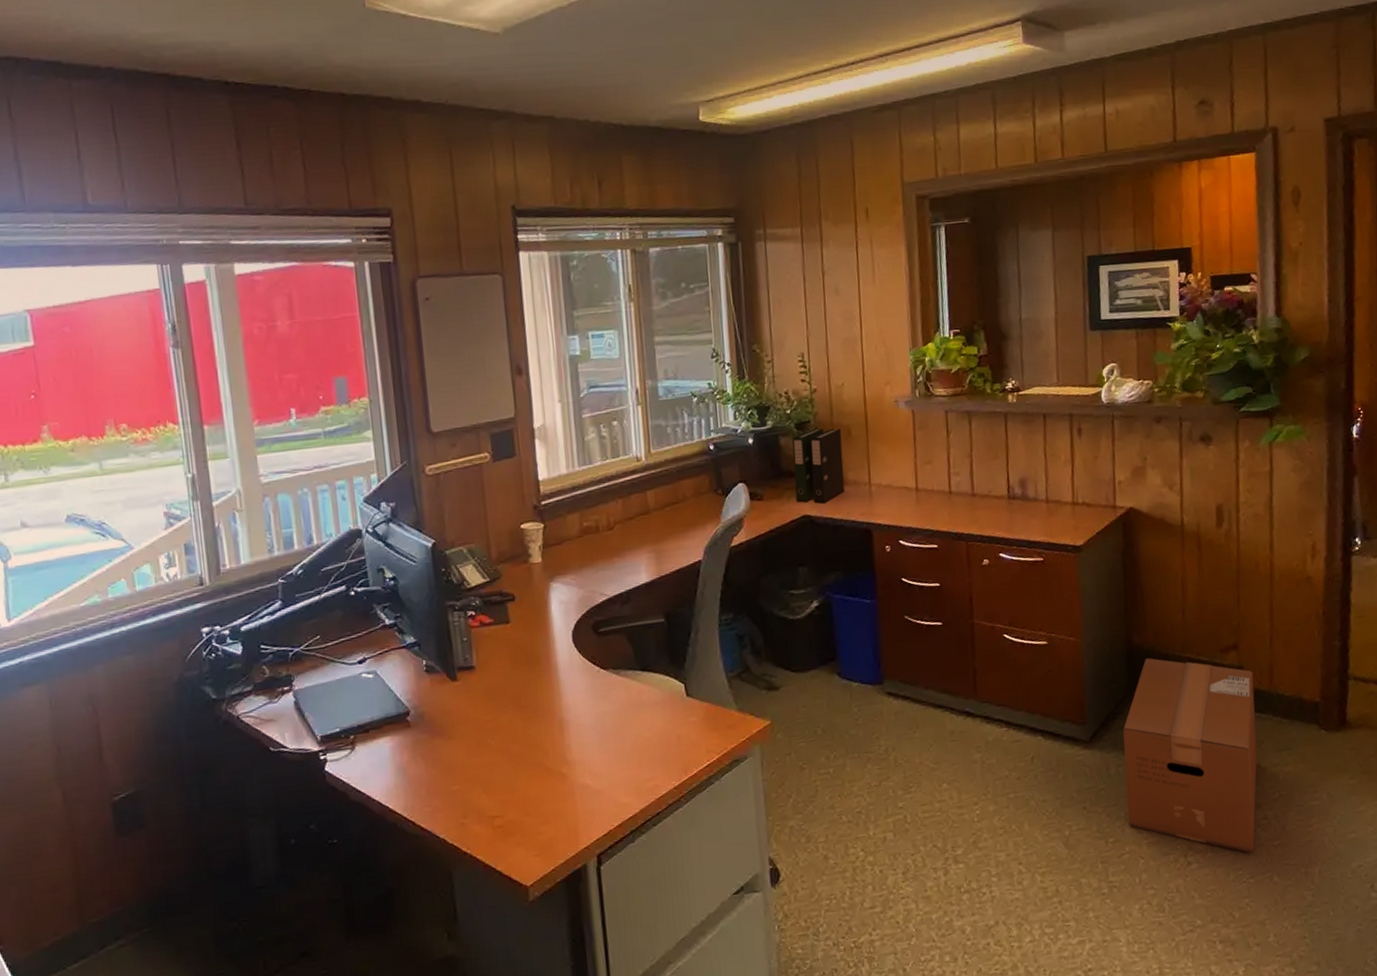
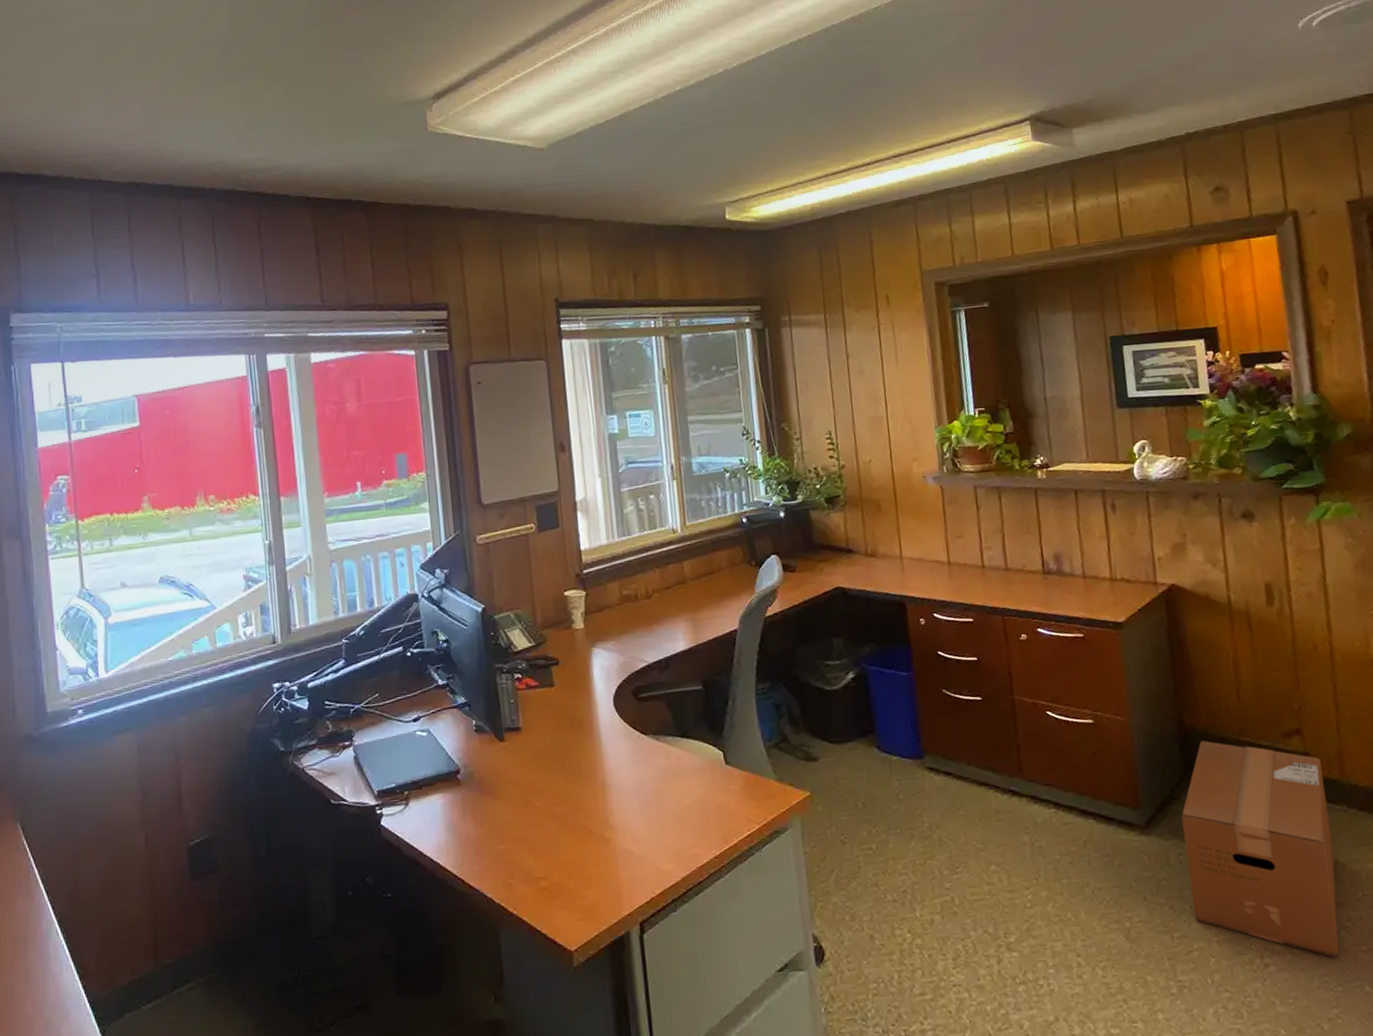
binder: present [792,428,845,505] -> none [822,502,877,577]

